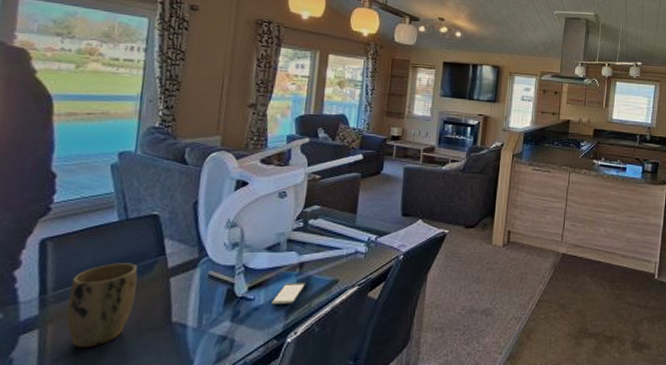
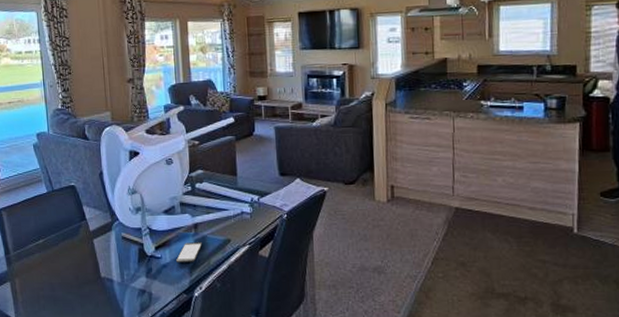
plant pot: present [67,263,138,347] -> none [24,227,71,297]

